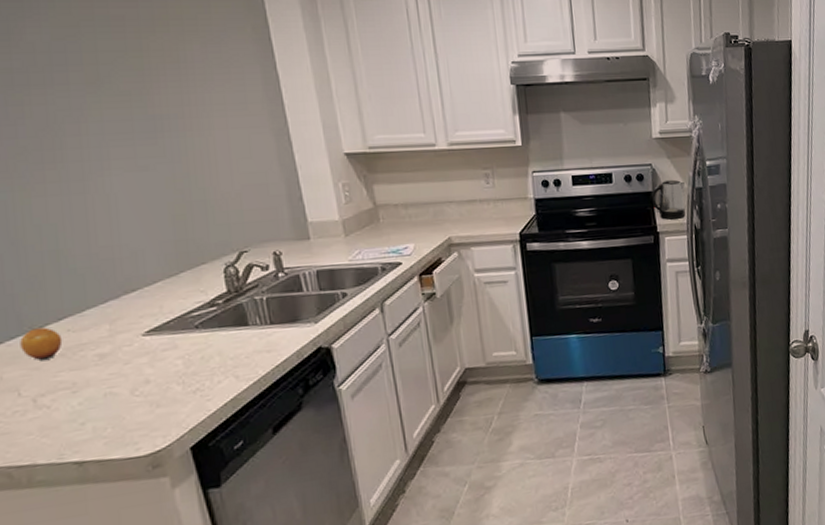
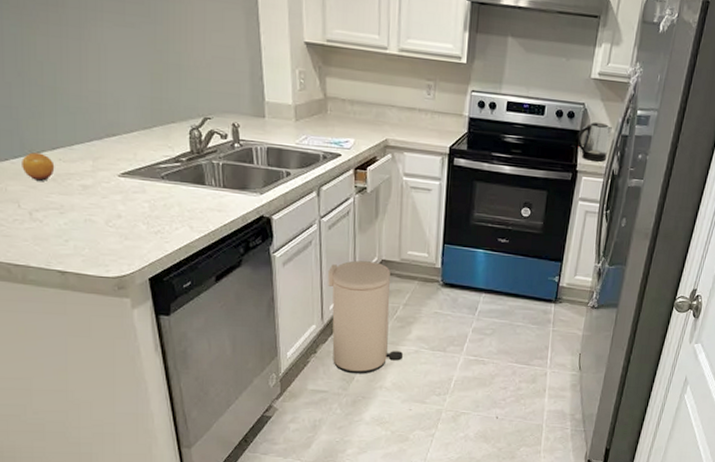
pedal bin: none [406,372,507,508] -> present [328,260,403,374]

